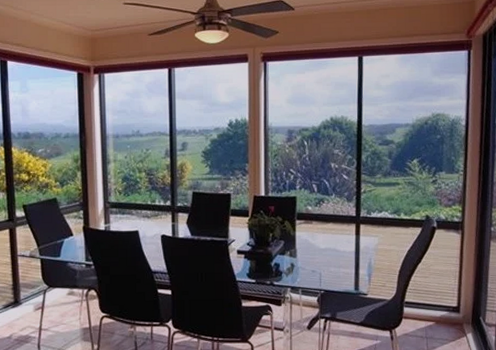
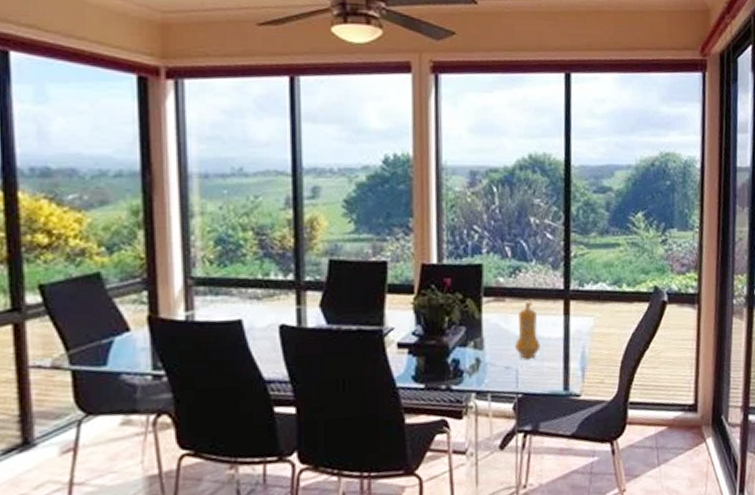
pepper mill: none [319,222,338,266] -> present [515,299,541,359]

